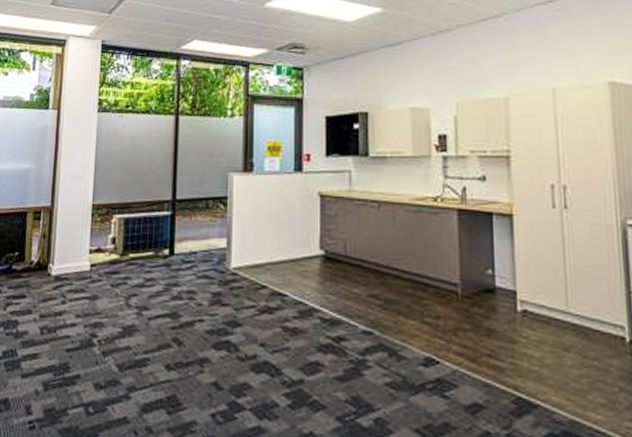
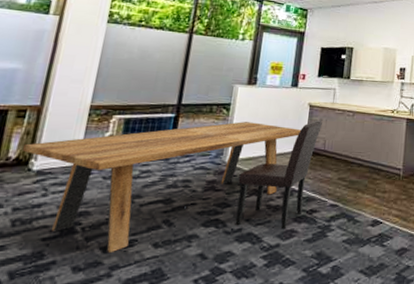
dining table: none [42,219,314,372] -> present [23,122,302,254]
chair: none [246,214,339,361] -> present [235,120,322,230]

